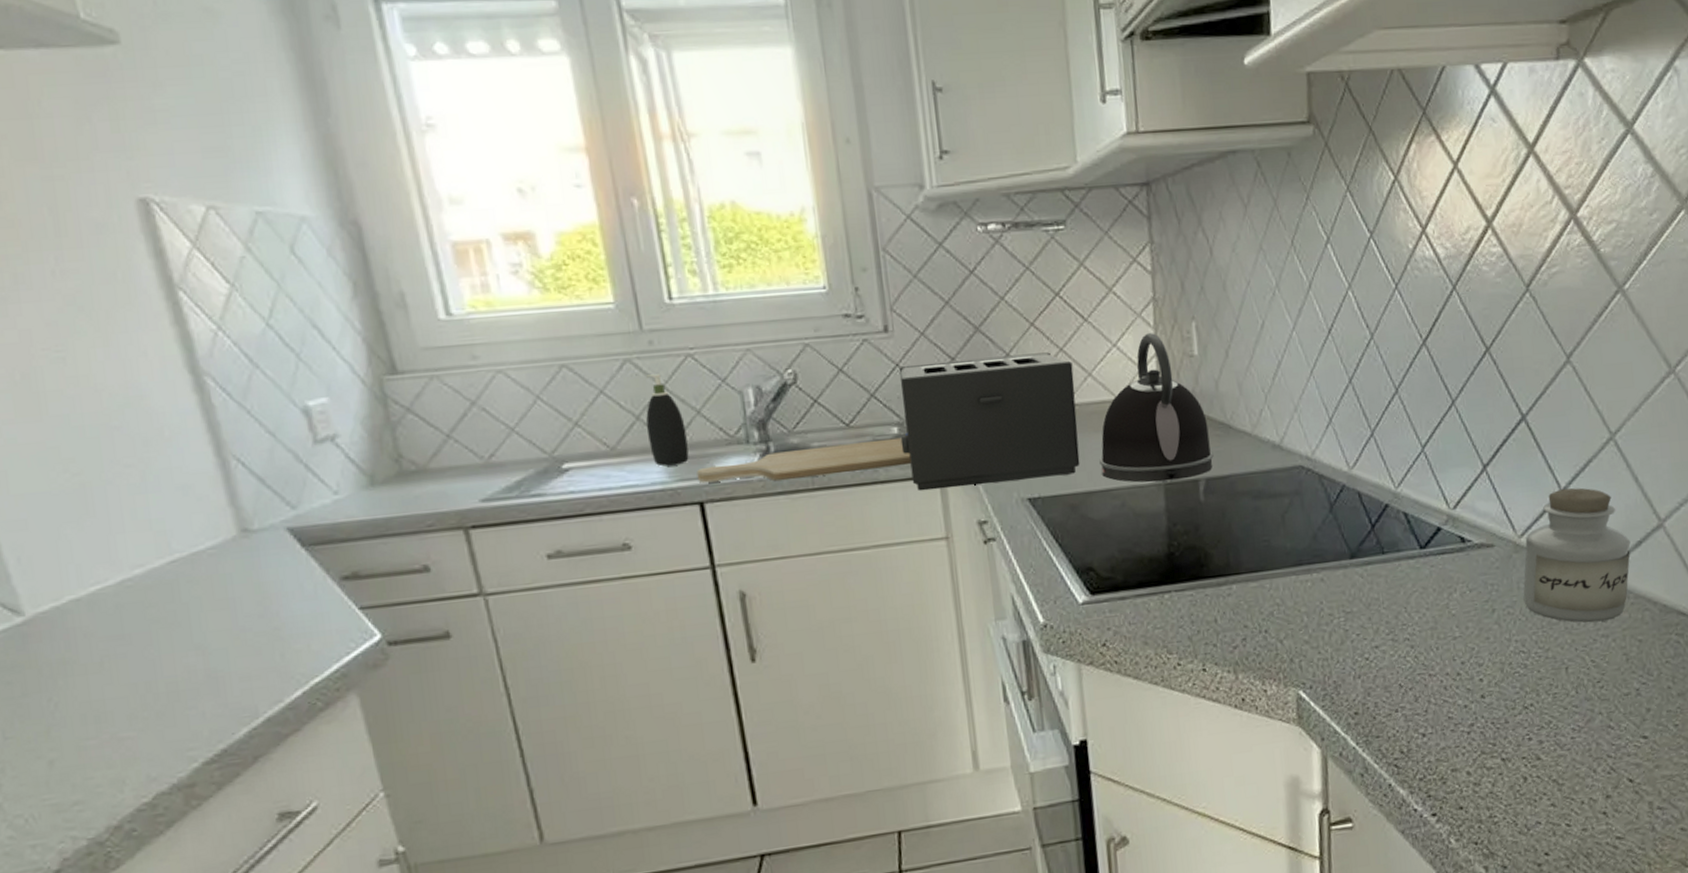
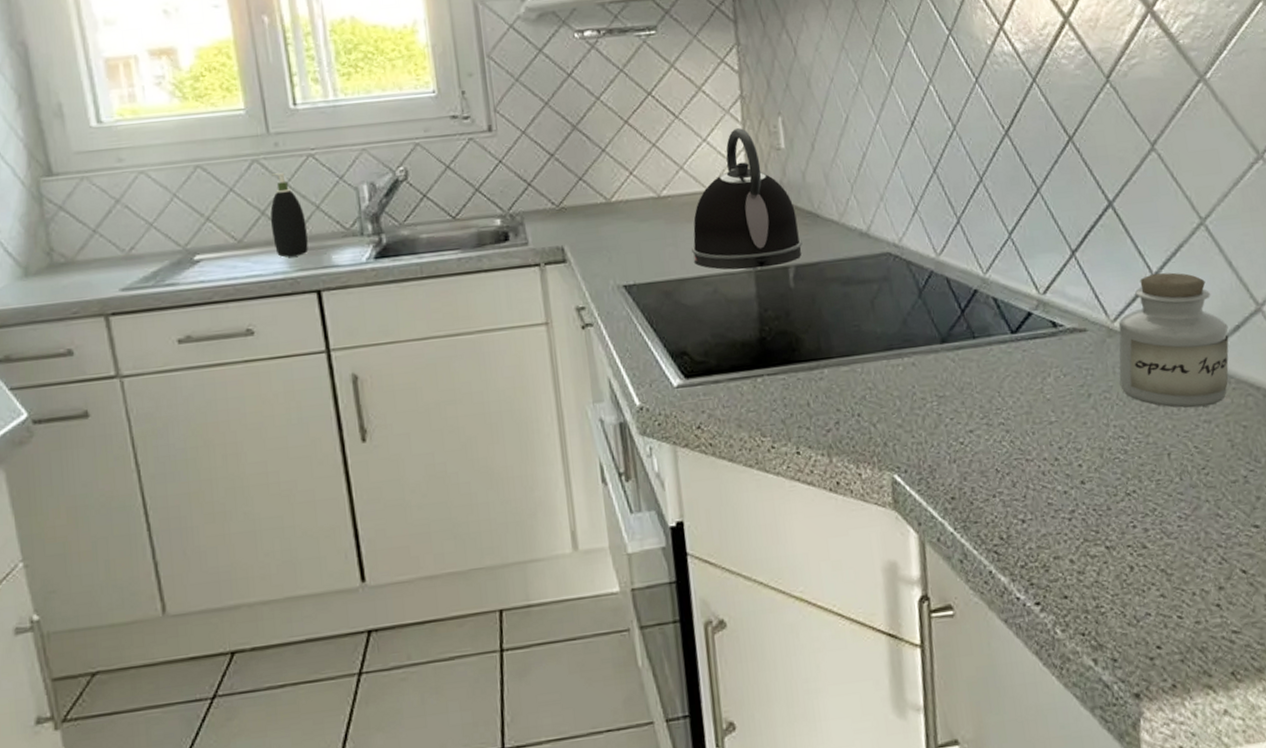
chopping board: present [697,437,912,483] -> none [315,229,514,273]
toaster: present [898,352,1080,491] -> none [501,147,673,279]

